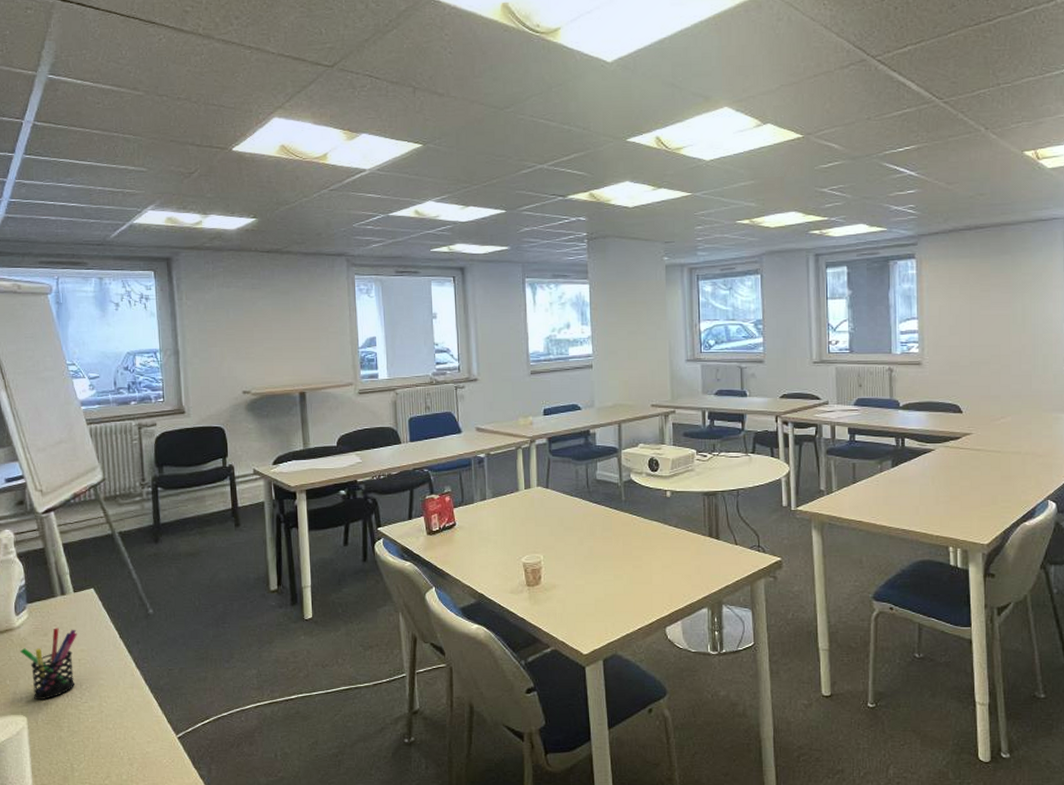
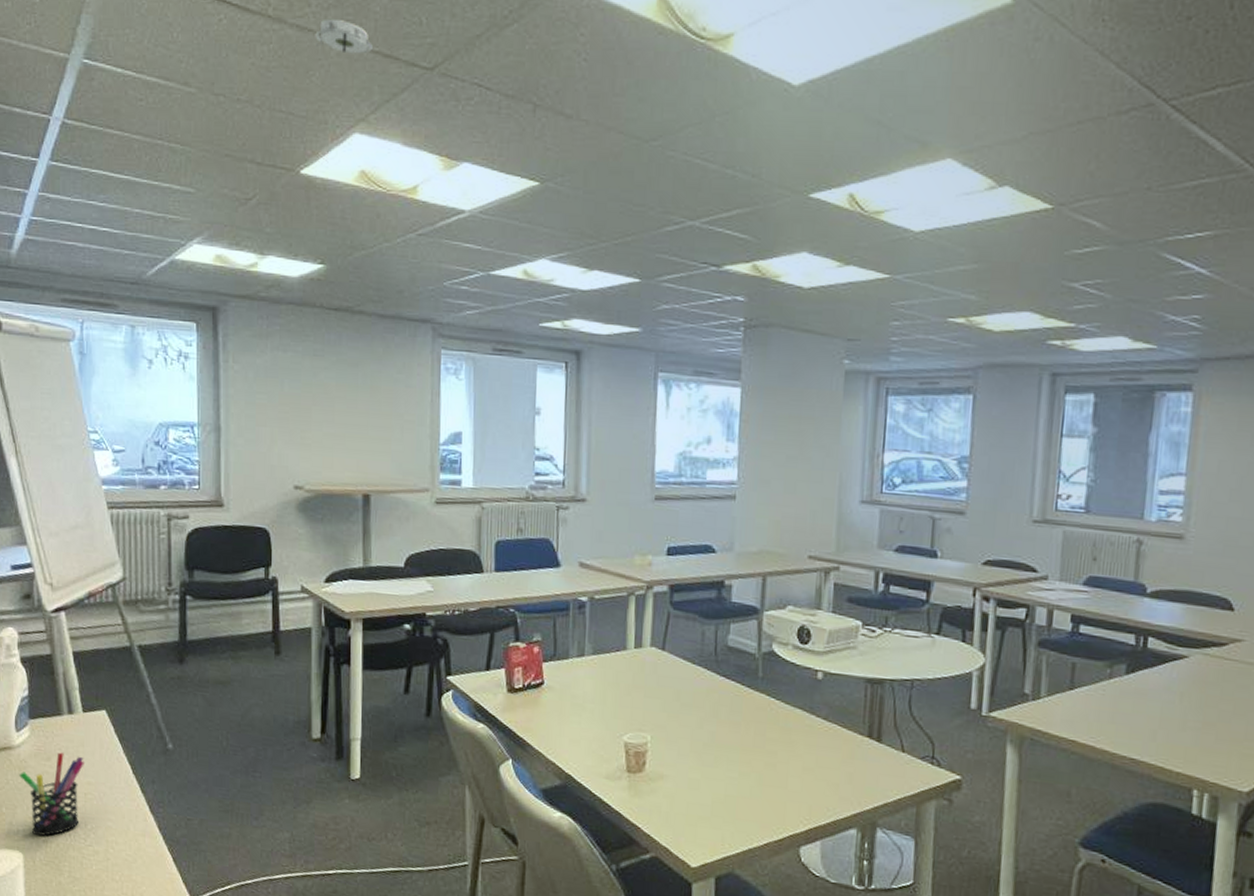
smoke detector: none [237,33,284,59] -> present [315,18,373,54]

